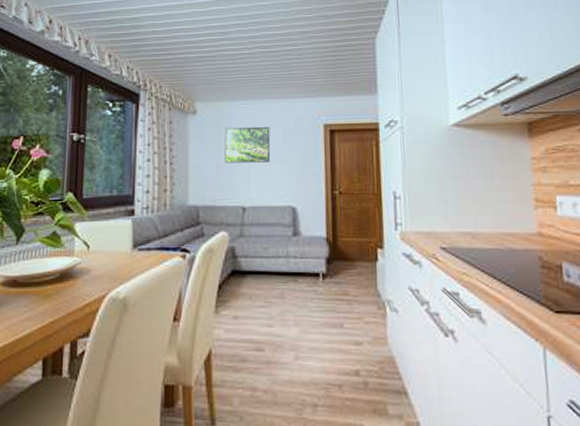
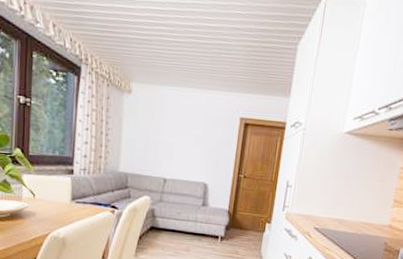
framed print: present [224,126,271,163] -> none [153,109,195,144]

